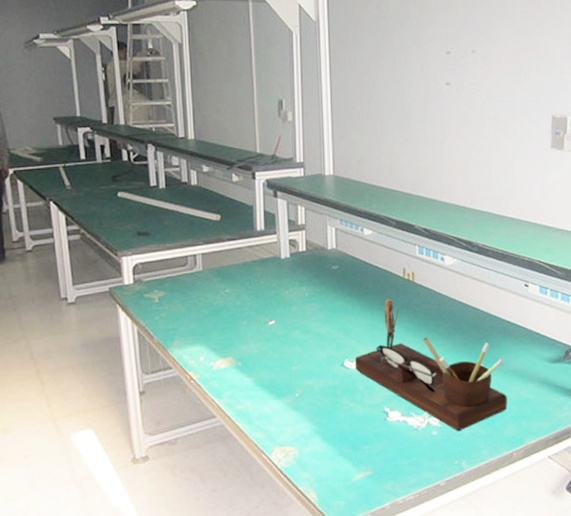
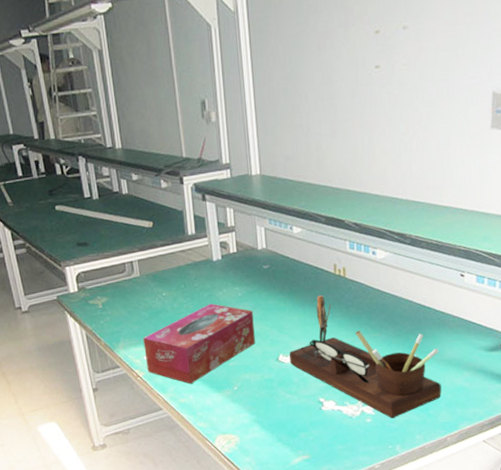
tissue box: none [200,303,320,390] -> present [143,303,255,384]

